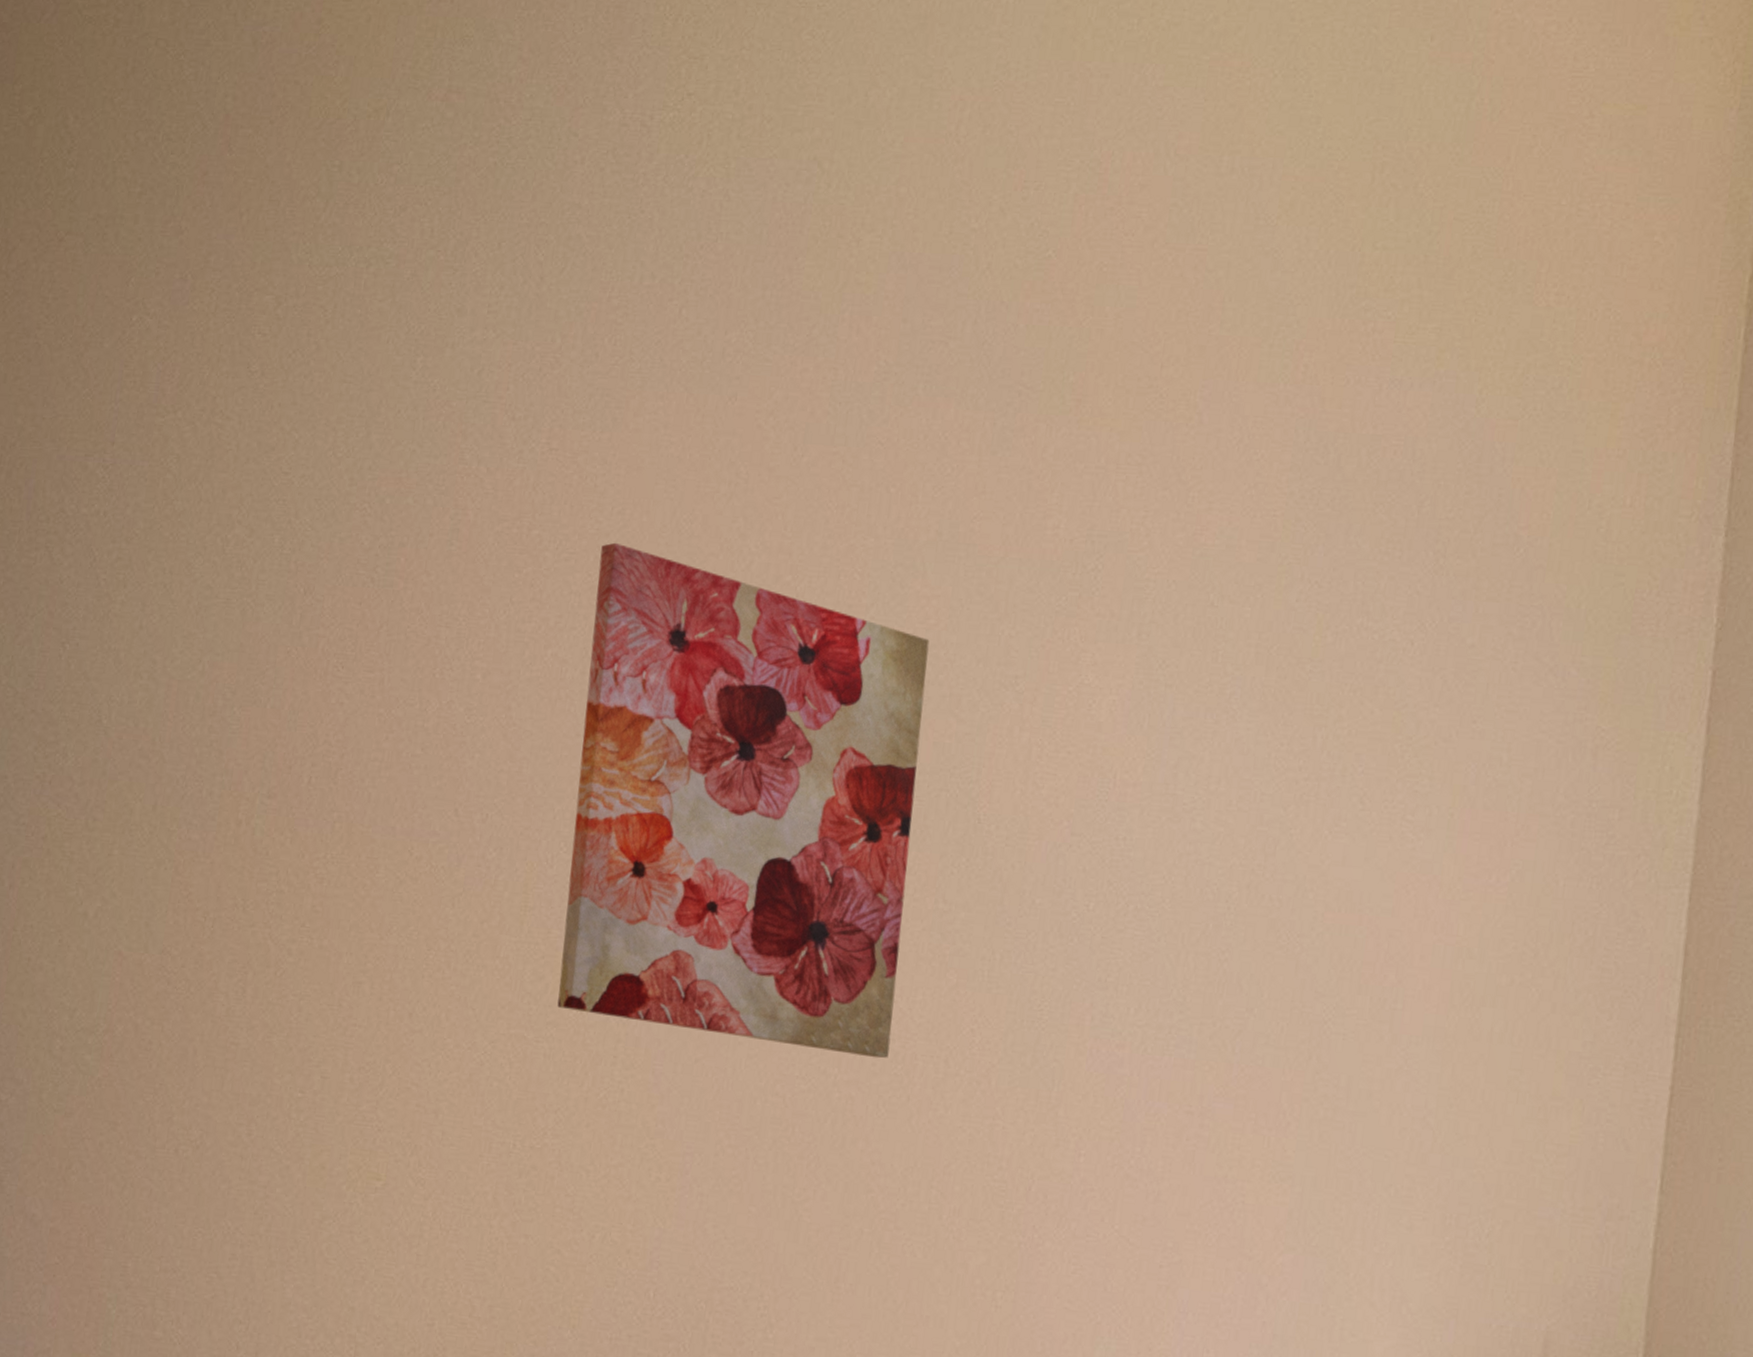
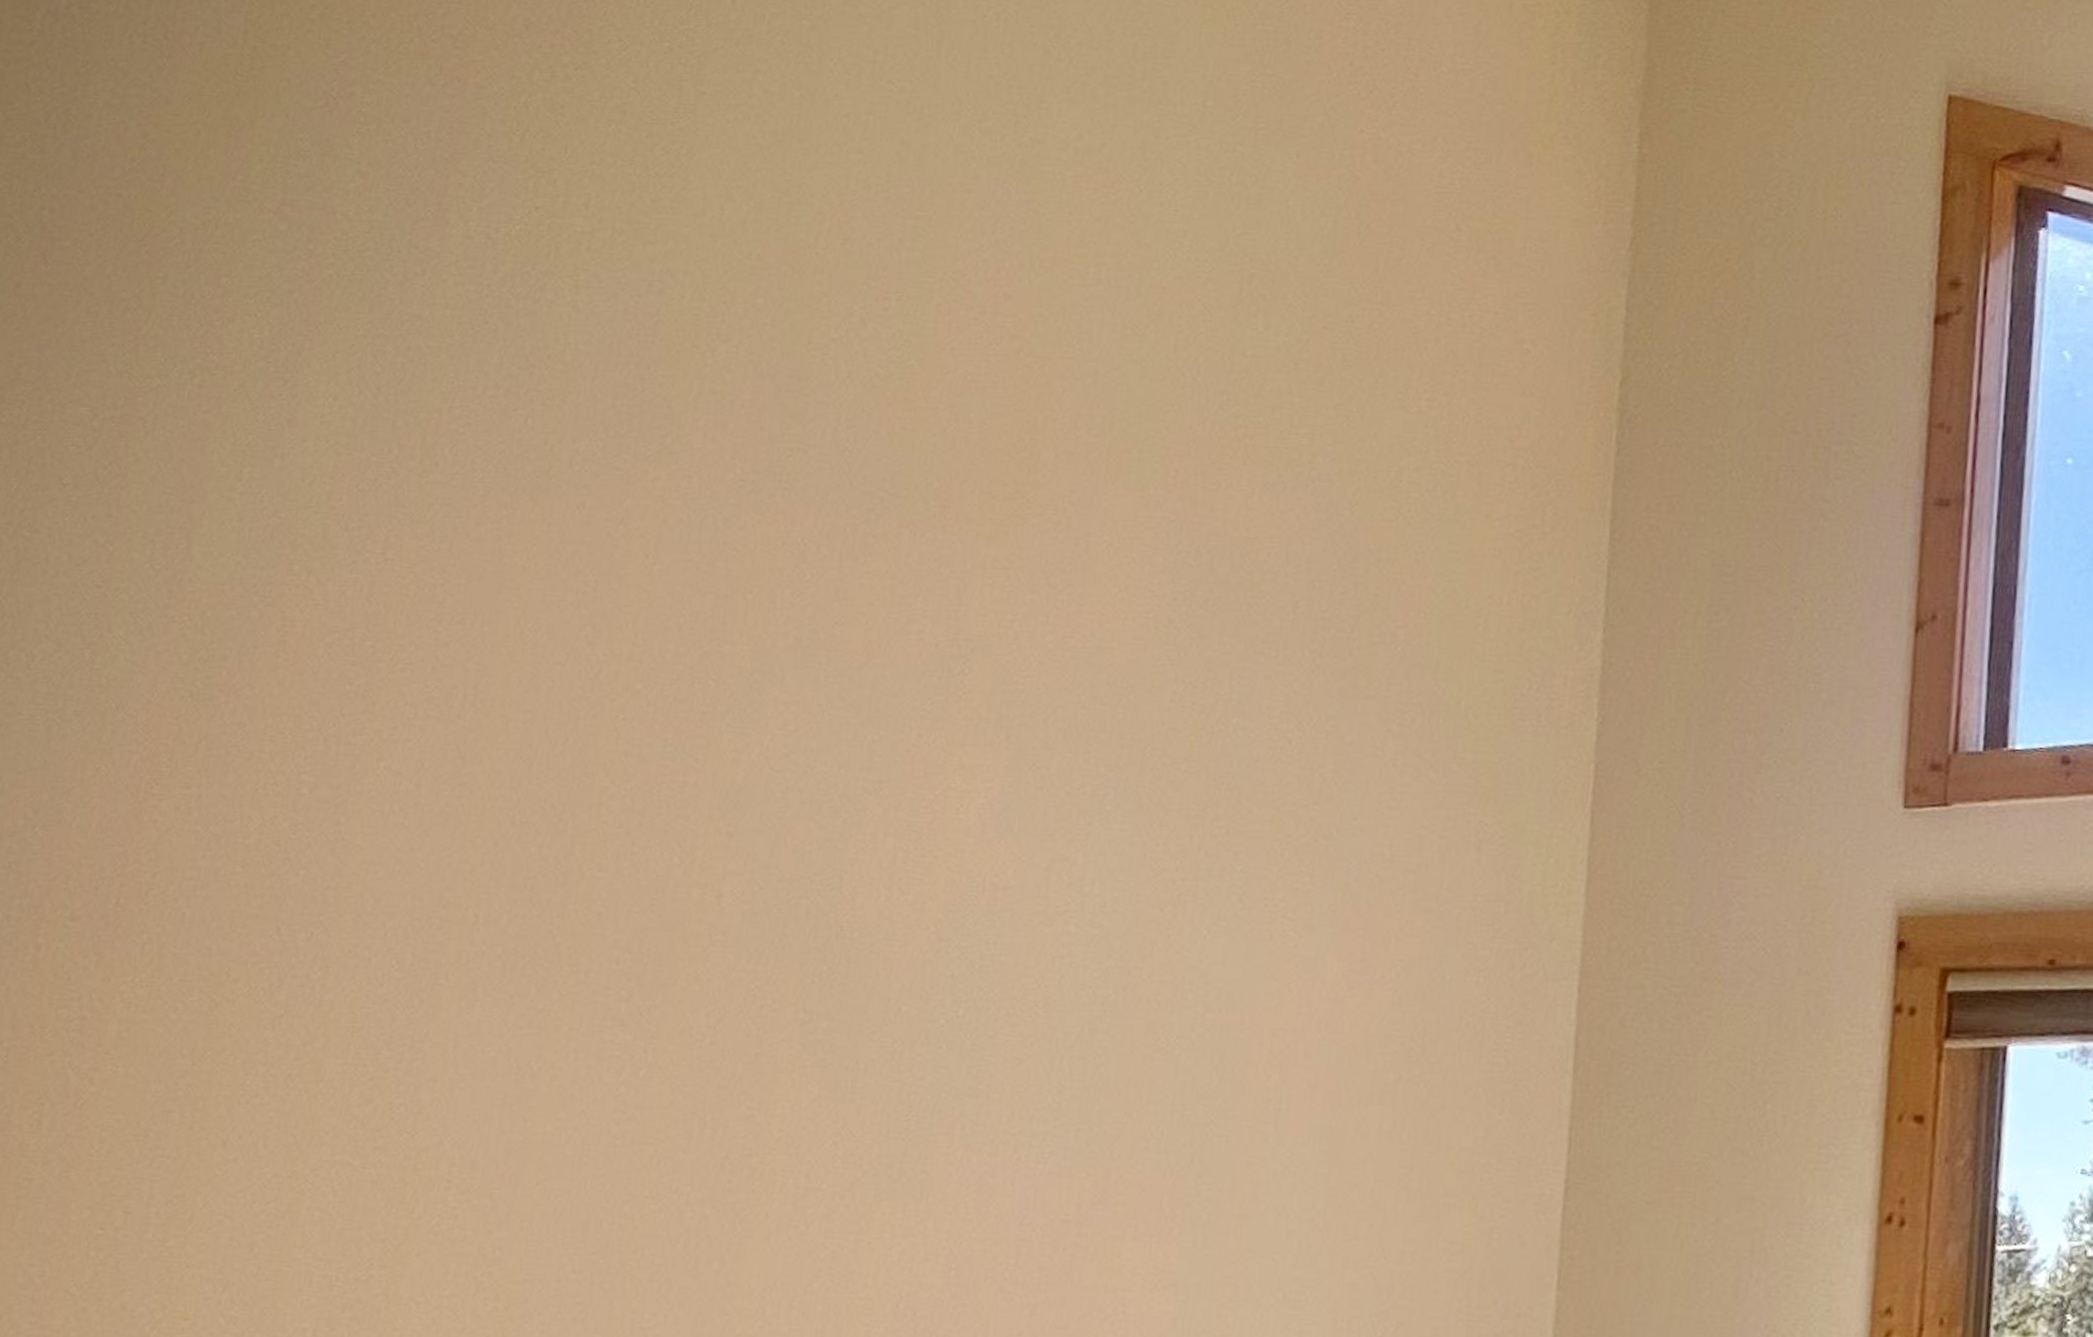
wall art: present [557,542,930,1059] -> none [386,652,789,1175]

